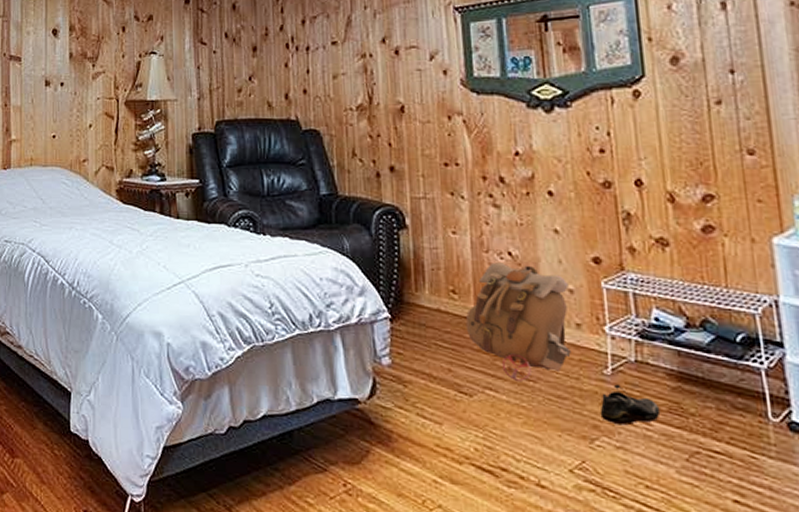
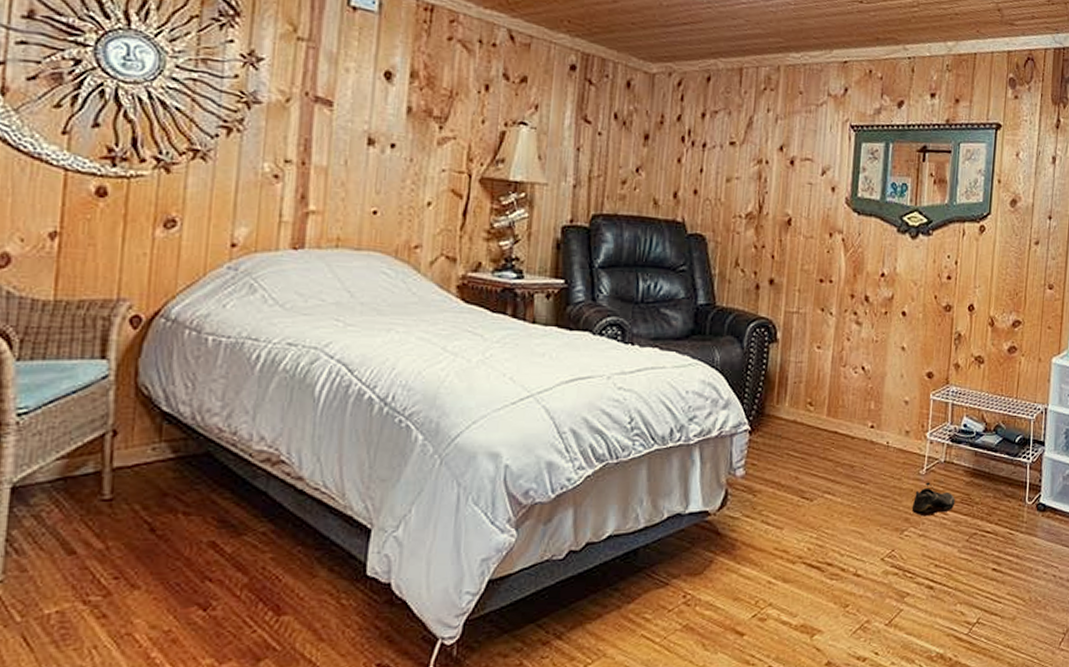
backpack: present [465,262,571,381] -> none [816,376,905,484]

